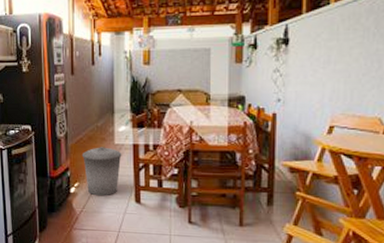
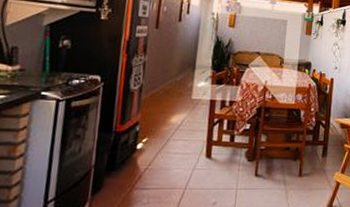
trash can: present [82,147,122,196] -> none [155,101,198,152]

